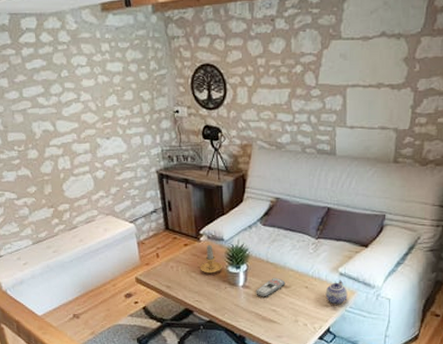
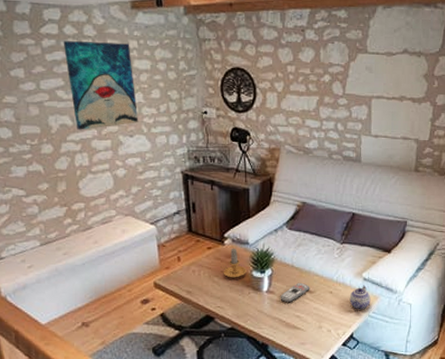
wall art: none [40,47,114,135] -> present [63,41,139,130]

